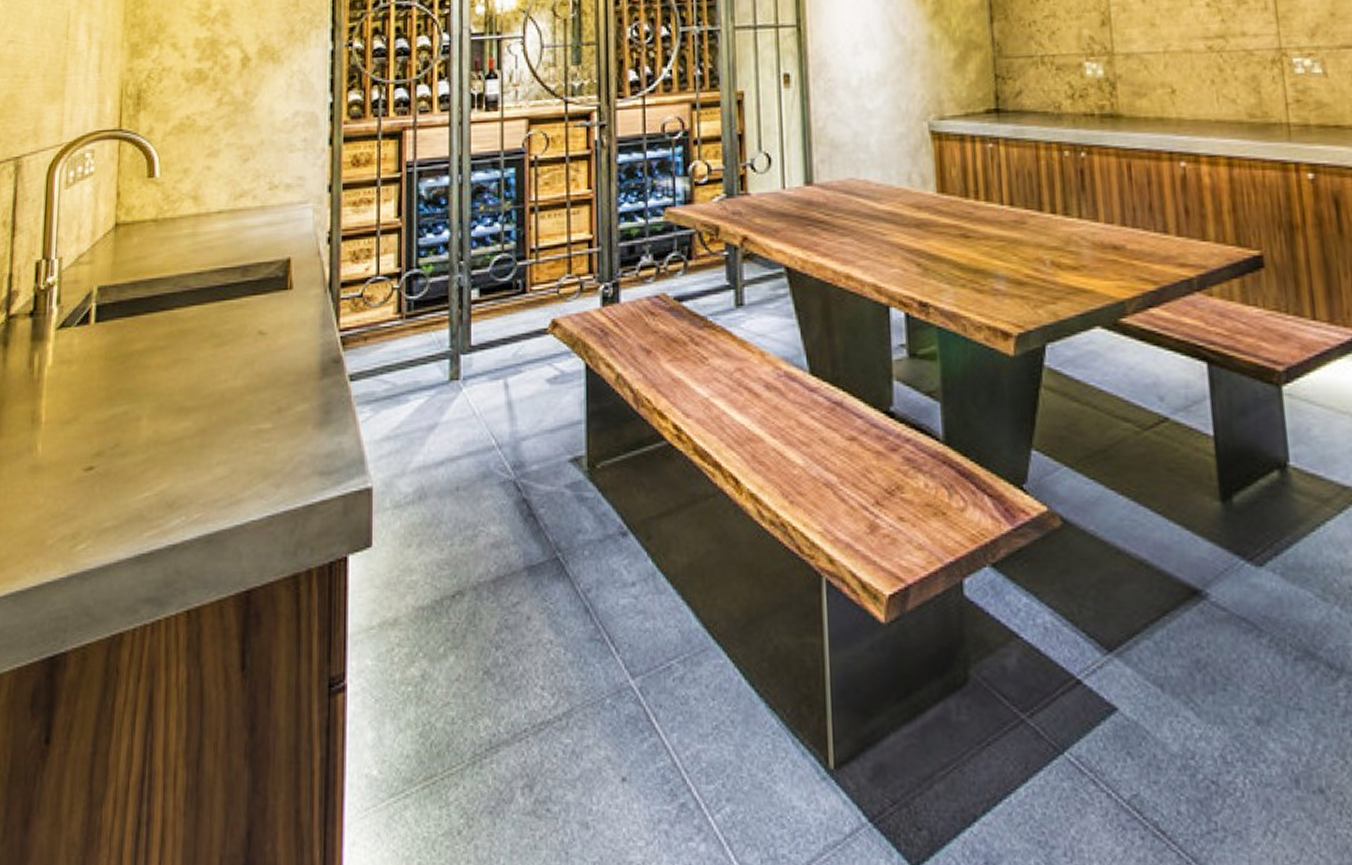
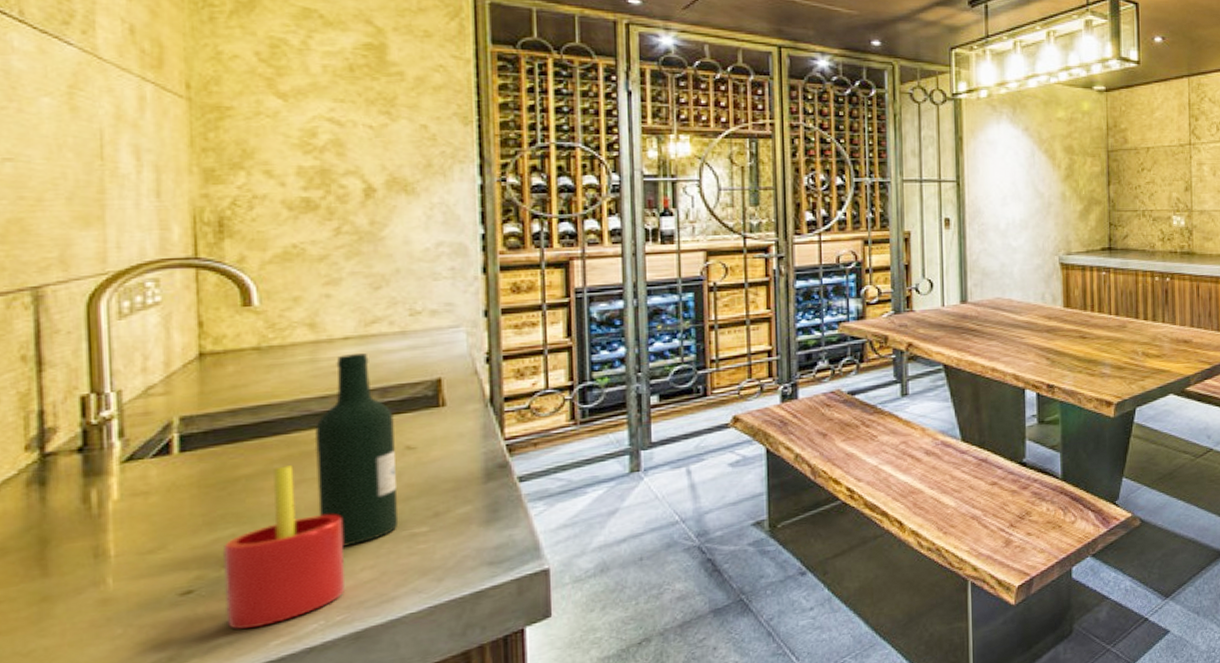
straw: none [114,343,205,514] -> present [222,465,346,629]
wine bottle: none [188,229,252,436] -> present [314,353,399,547]

